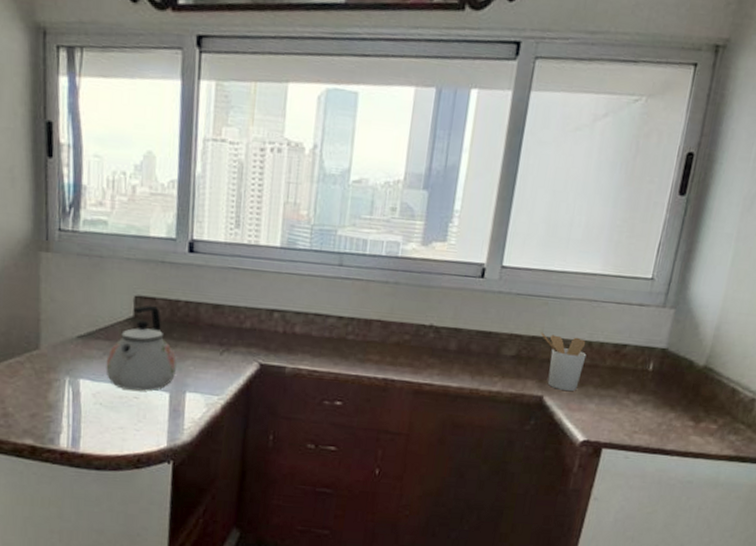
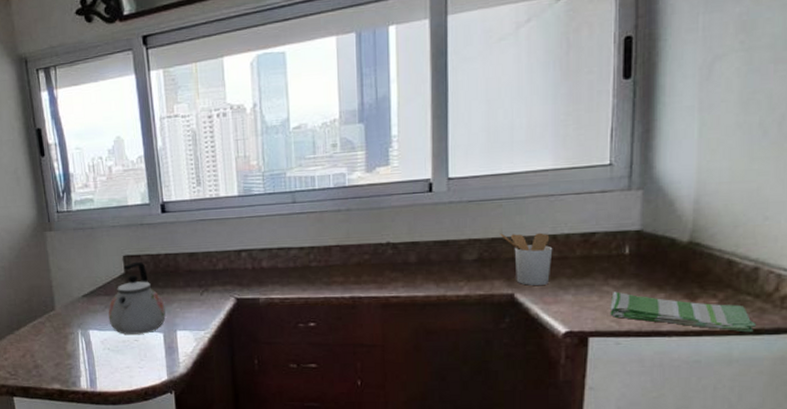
dish towel: none [625,406,744,460] -> present [610,291,757,333]

